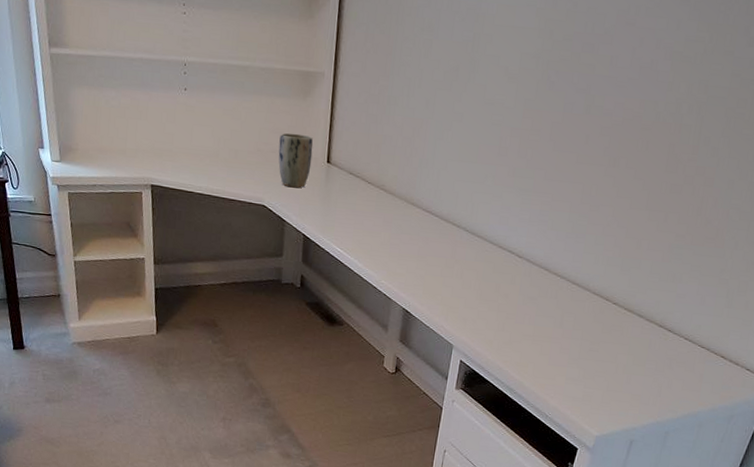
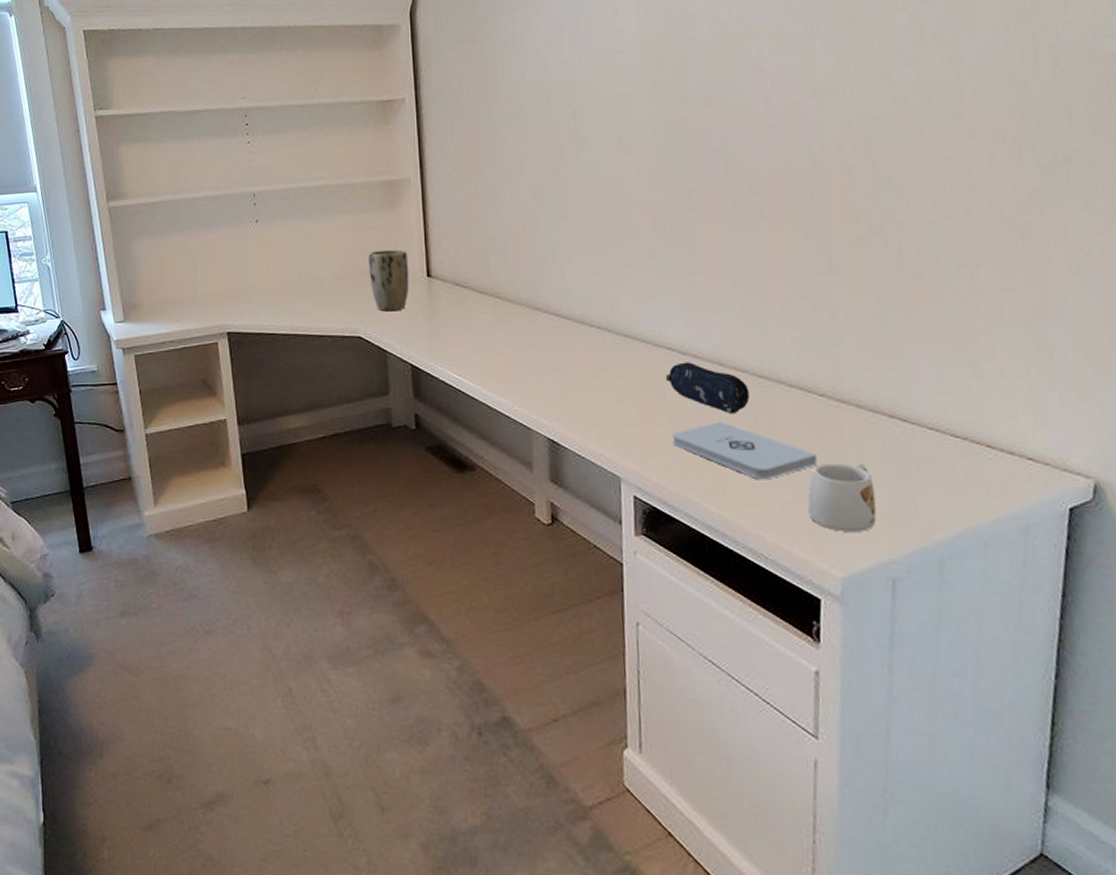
notepad: none [496,313,600,361] -> present [672,421,818,480]
pencil case: none [502,263,563,309] -> present [665,362,750,414]
mug: none [583,354,636,406] -> present [807,463,877,531]

